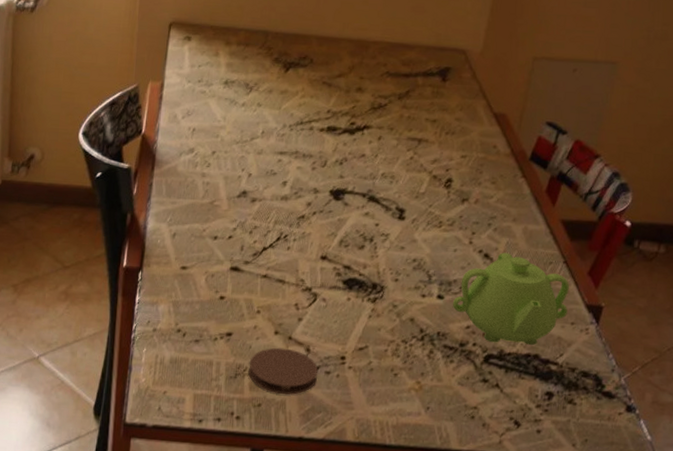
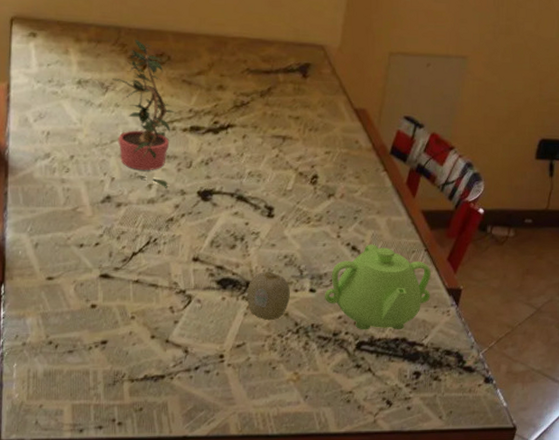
coaster: present [248,347,319,395] -> none [127,351,198,397]
potted plant: none [257,42,315,186] -> present [113,38,176,188]
fruit: none [372,273,418,325] -> present [247,271,291,321]

